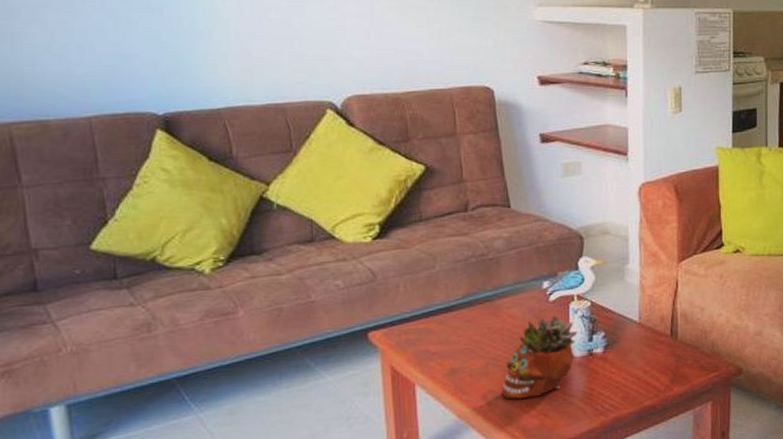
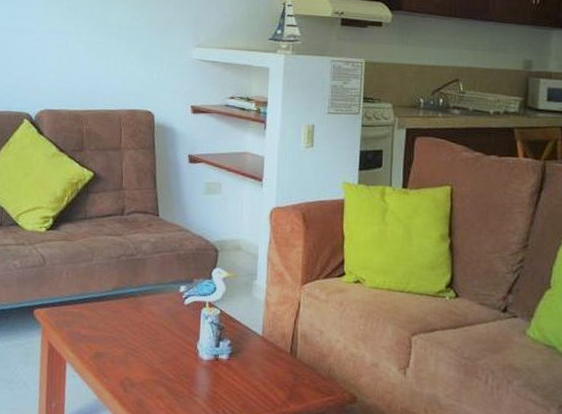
succulent planter: present [501,314,578,400] -> none [136,316,207,391]

